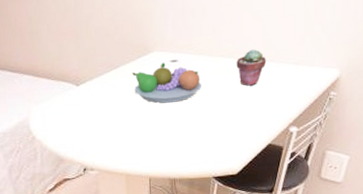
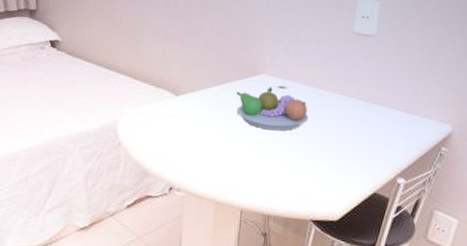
potted succulent: present [236,48,267,86] -> none [346,89,378,127]

